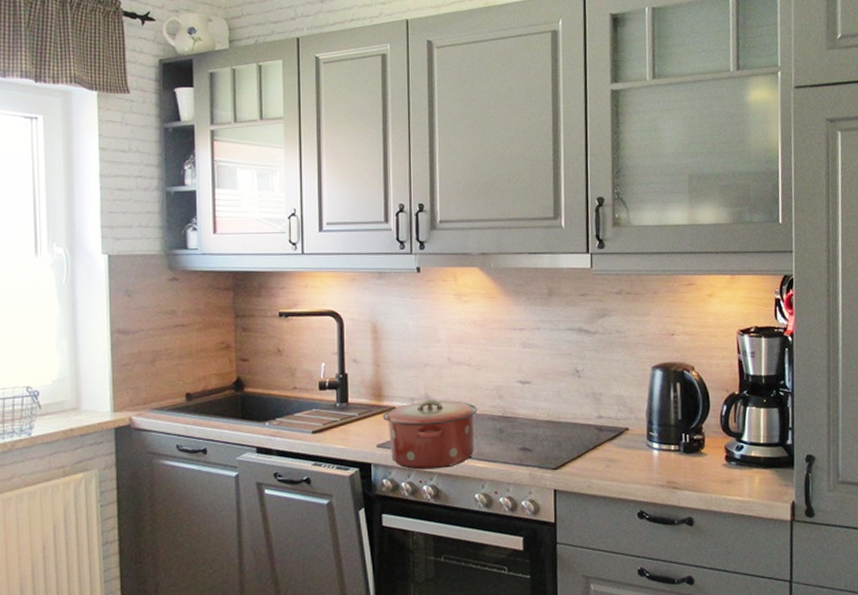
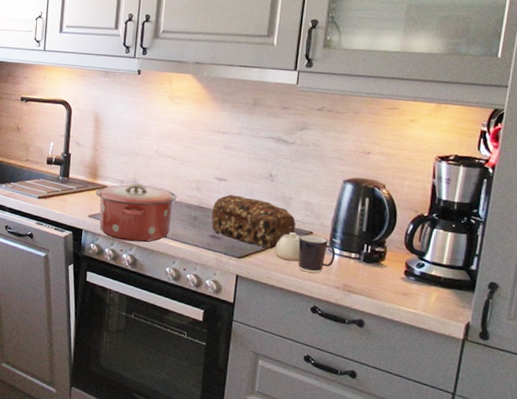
bread loaf: none [518,398,611,454] -> present [211,195,297,248]
sugar bowl: none [590,432,619,464] -> present [273,232,300,262]
mug: none [615,431,655,474] -> present [298,234,336,273]

